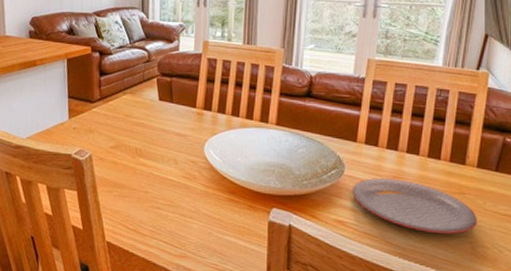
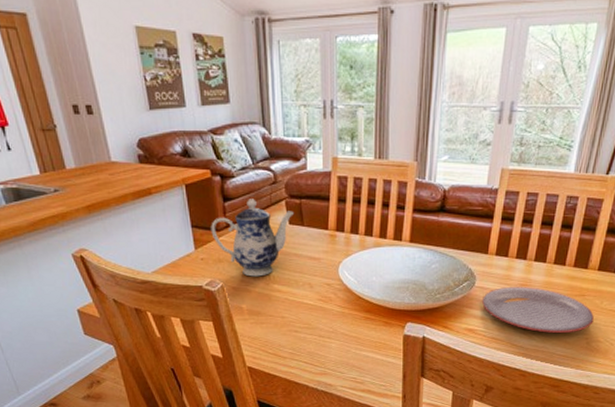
teapot: none [85,74,165,149] -> present [211,198,295,277]

